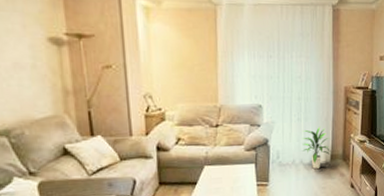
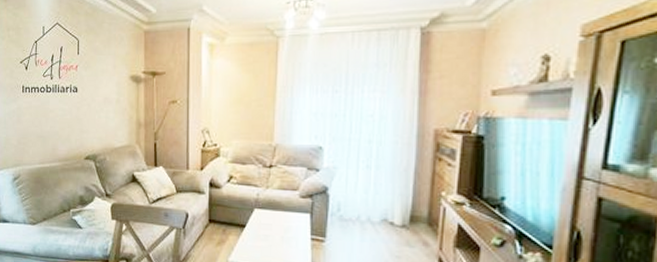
indoor plant: present [302,126,330,169] -> none [371,177,410,231]

